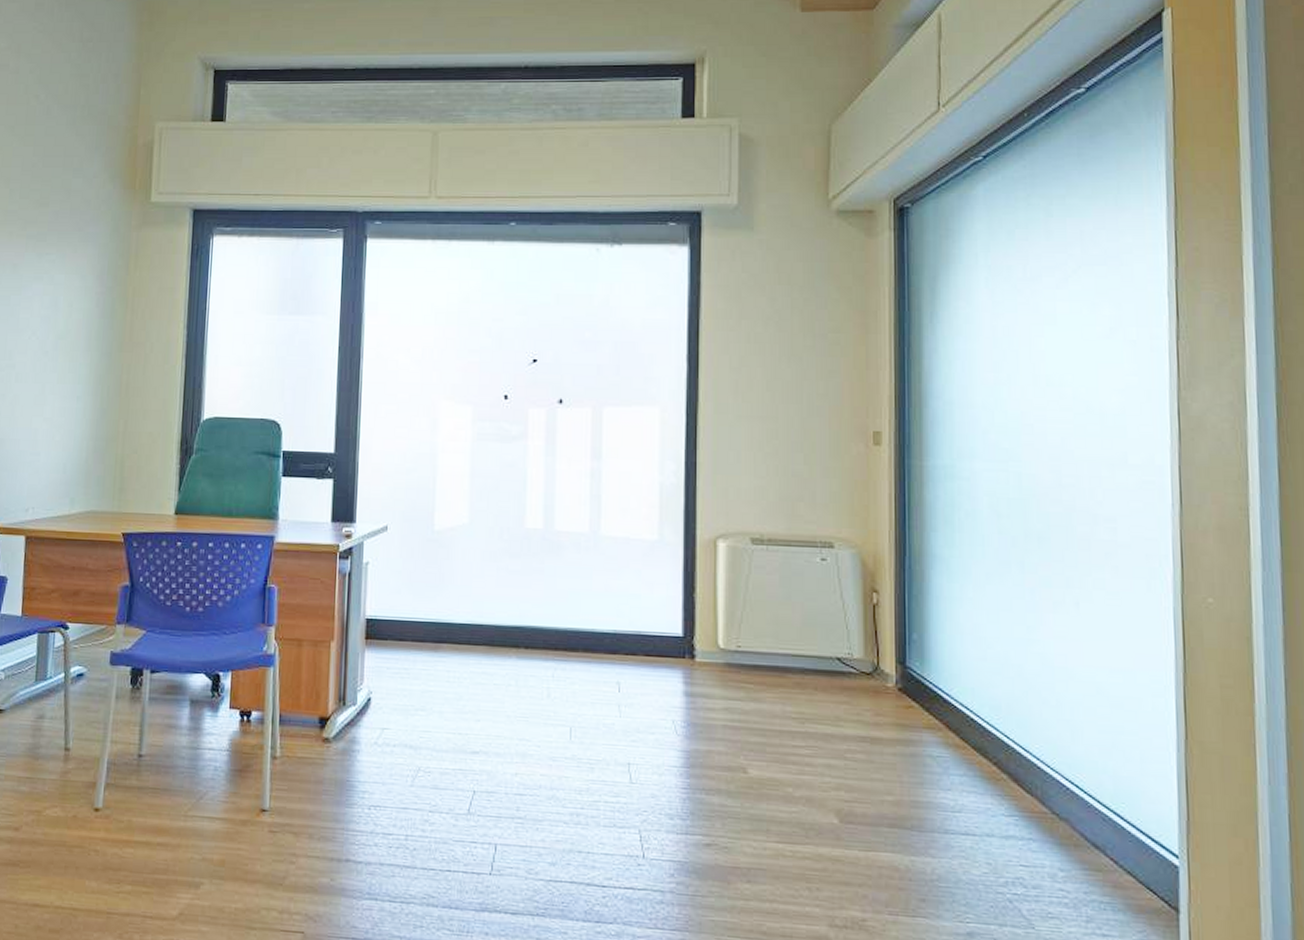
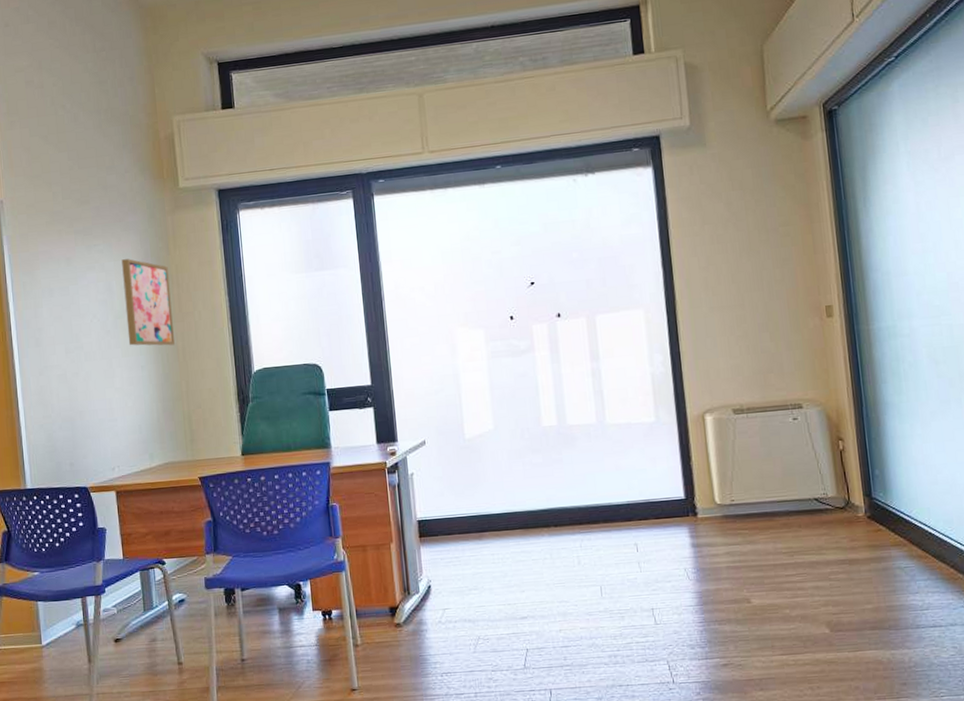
wall art: none [67,273,125,378] -> present [122,258,175,346]

